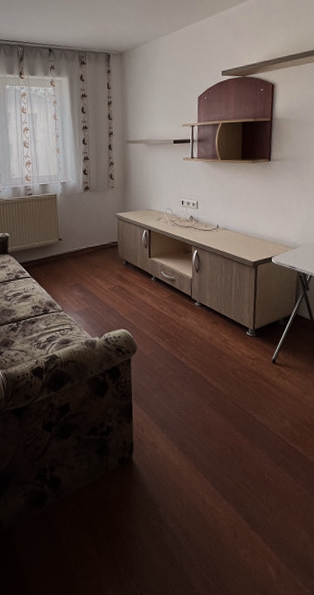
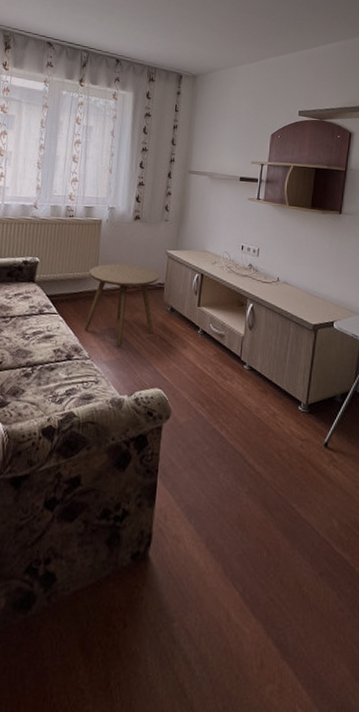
side table: none [52,229,113,299] -> present [84,264,159,347]

